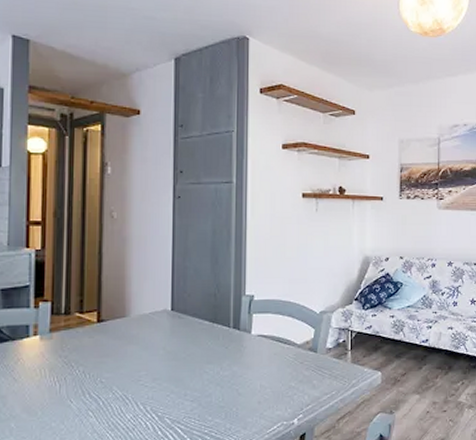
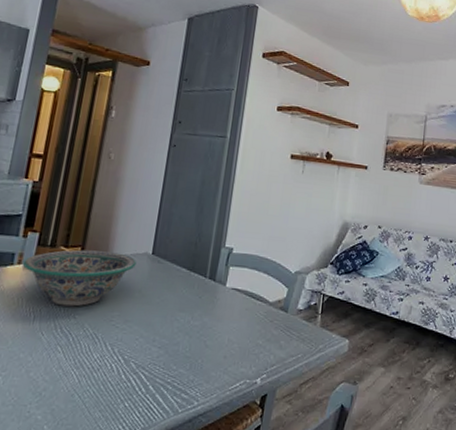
decorative bowl: none [40,313,156,372] -> present [23,249,137,307]

